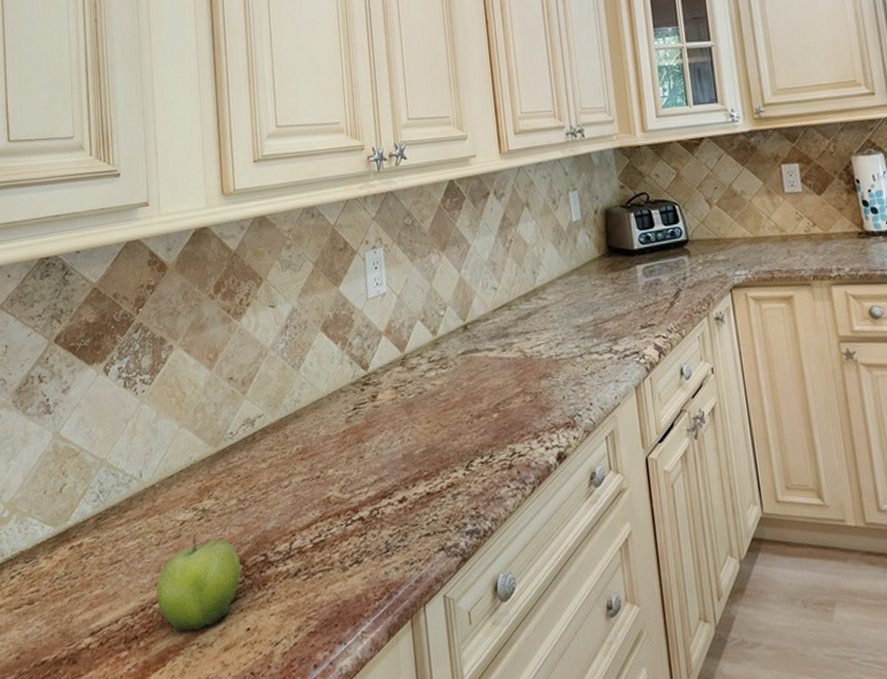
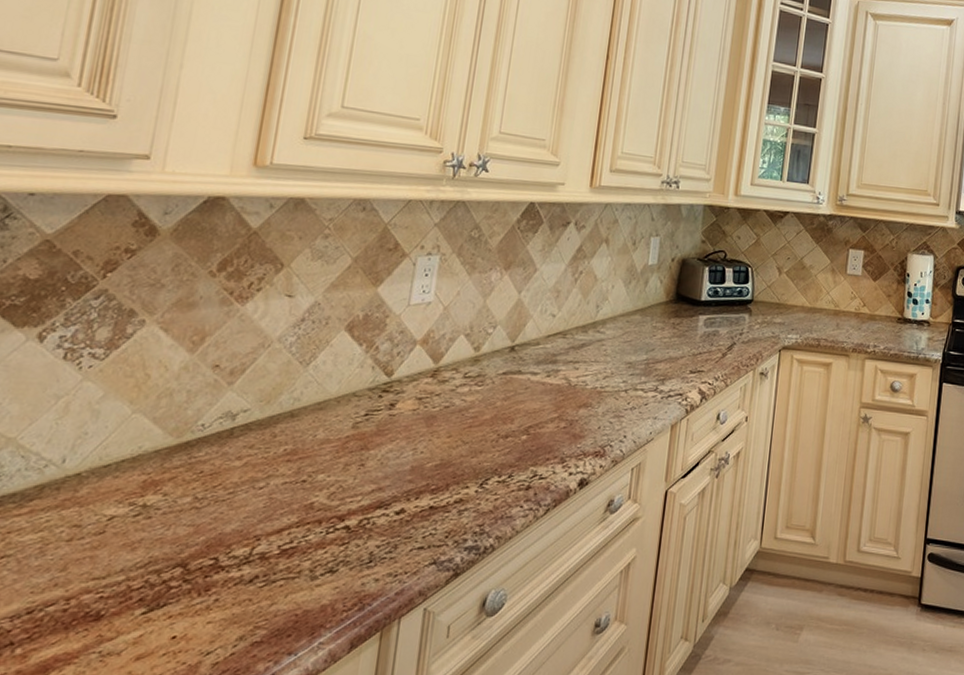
fruit: present [156,538,241,631] -> none [52,536,181,638]

